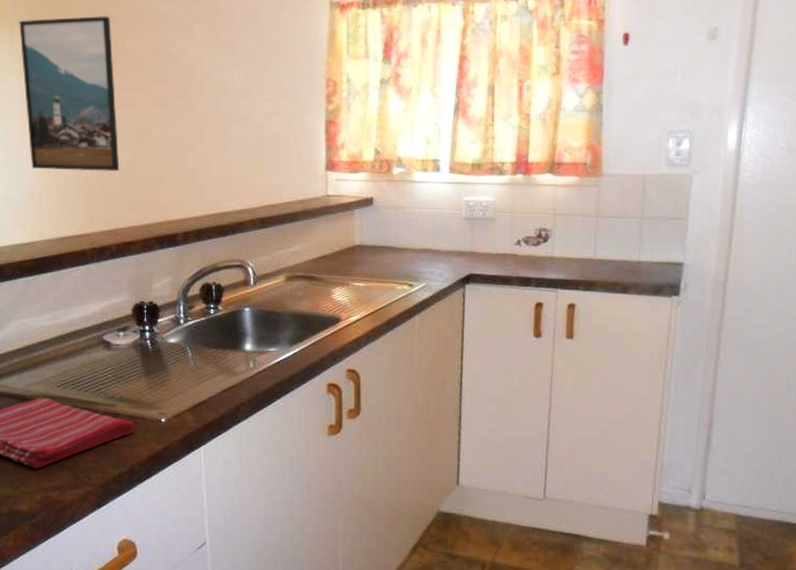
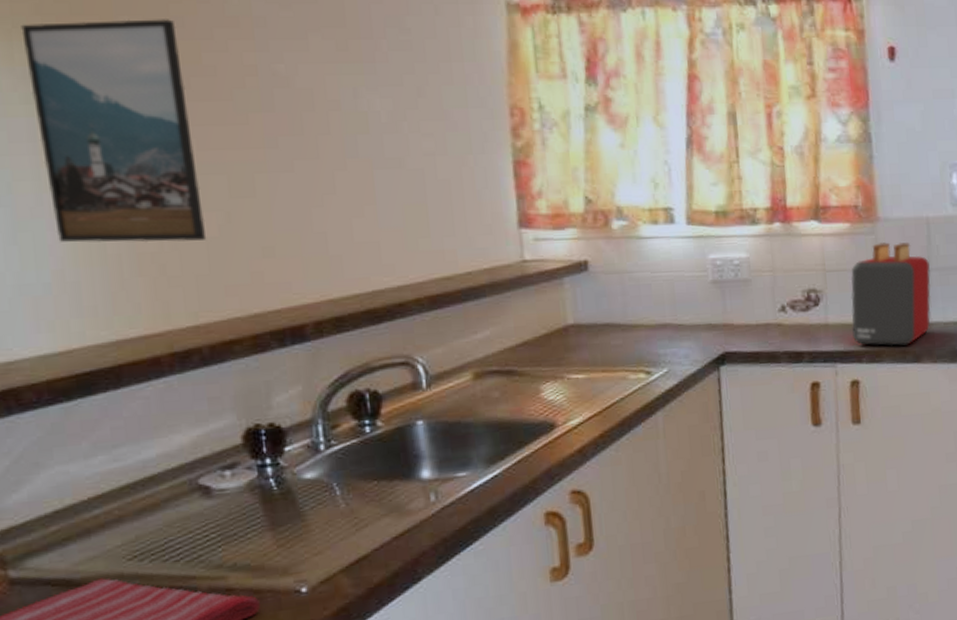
toaster: none [573,194,642,278] -> present [850,242,931,346]

